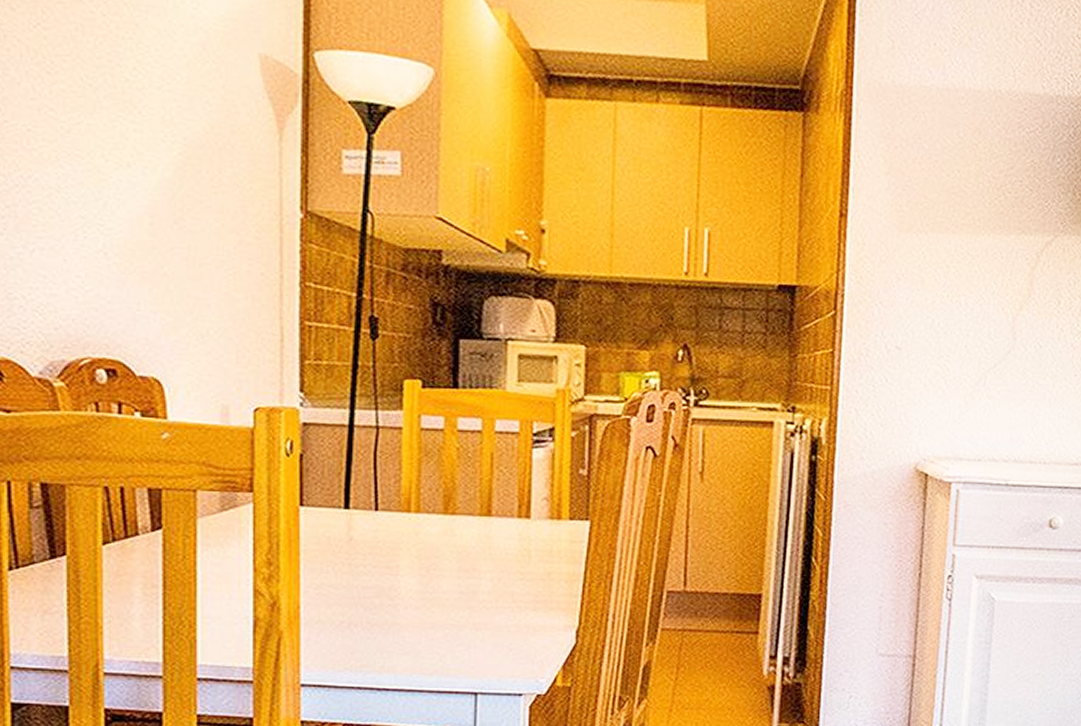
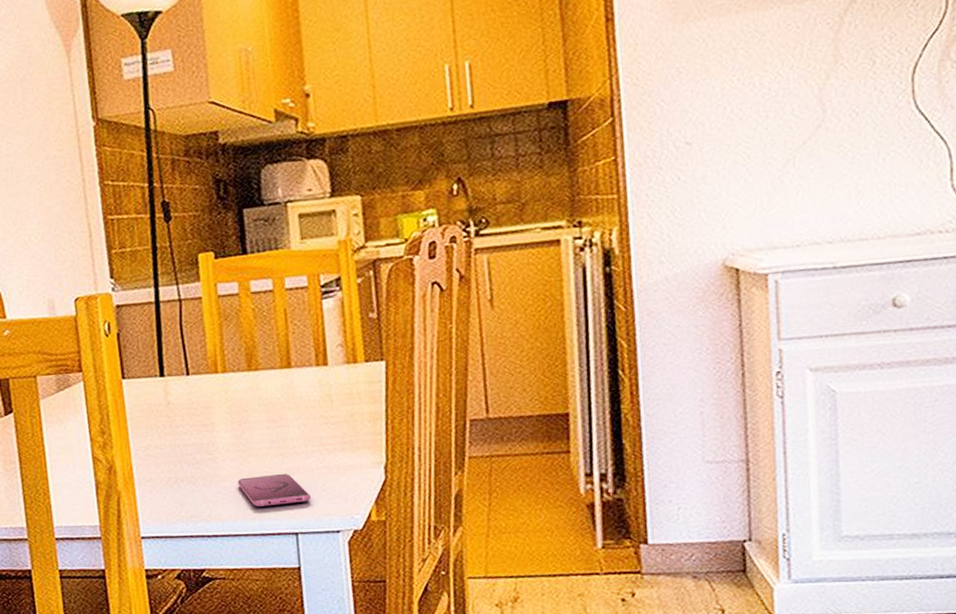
smartphone: none [418,628,496,662] -> present [237,473,311,507]

